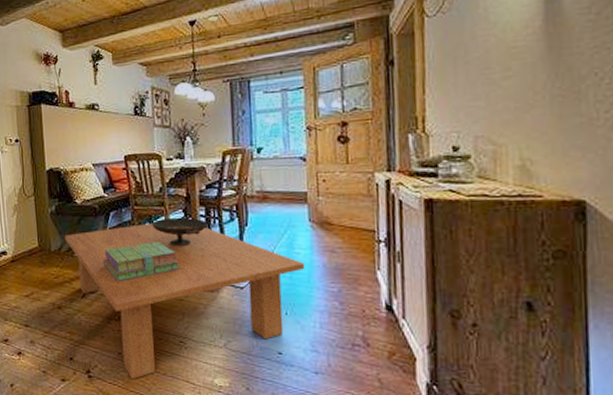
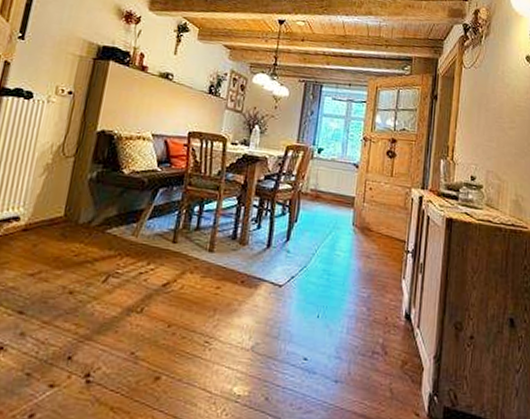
coffee table: present [64,224,305,380] -> none [98,206,343,386]
stack of books: present [103,242,179,281] -> none [137,226,222,267]
decorative bowl: present [152,217,208,247] -> none [202,202,260,236]

